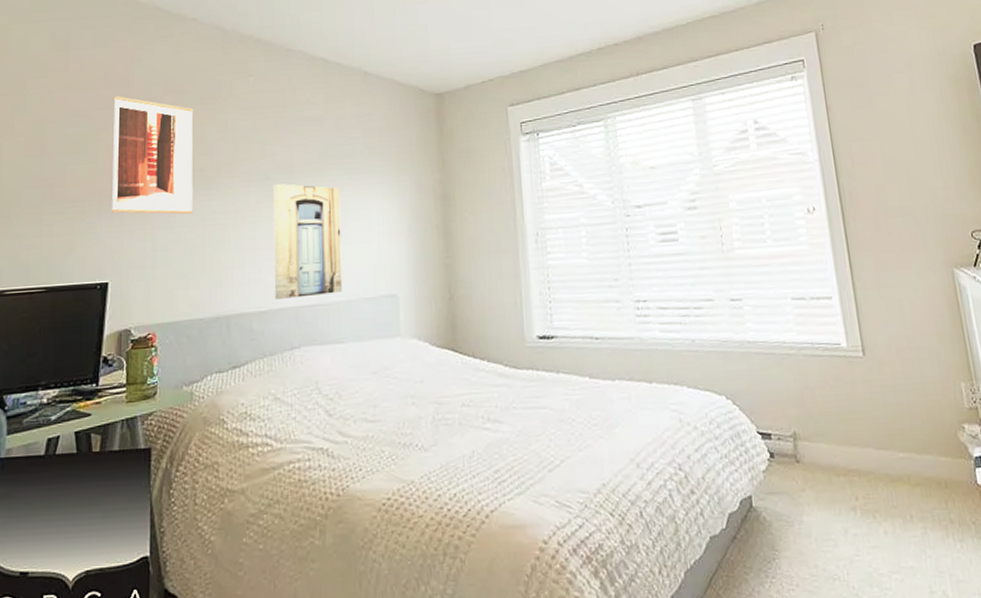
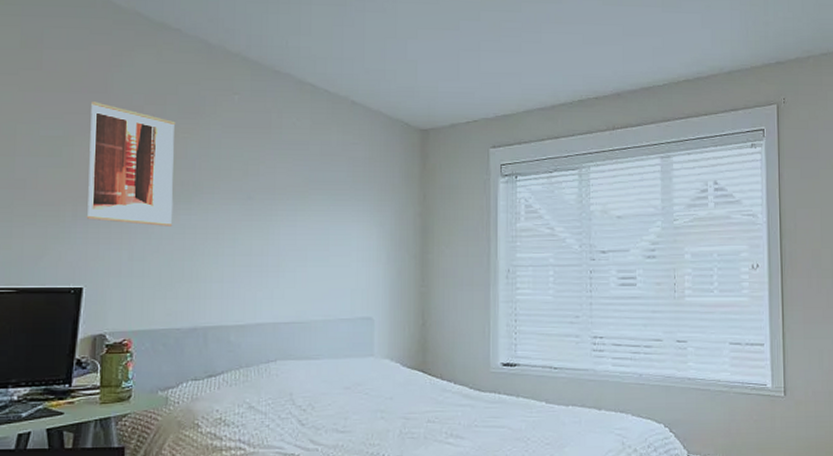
wall art: present [273,184,343,299] -> none [252,204,322,315]

